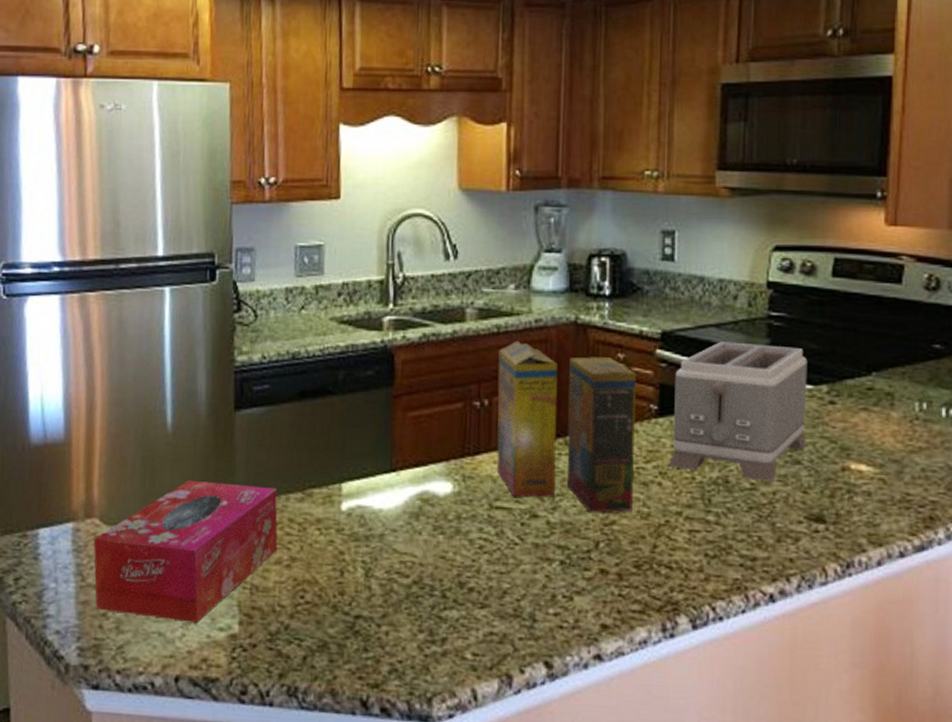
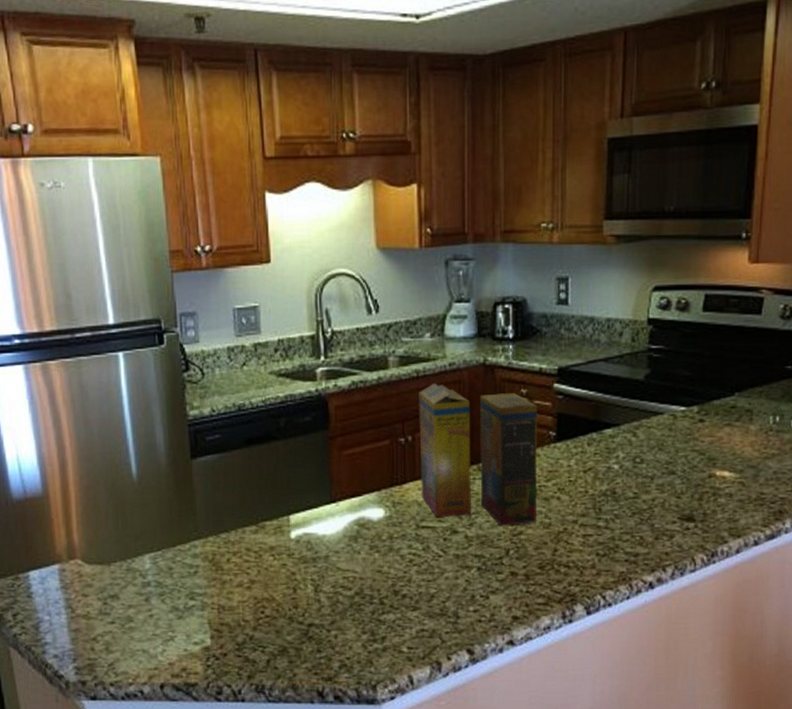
tissue box: present [93,479,278,623] -> none [78,521,239,640]
toaster: present [667,341,808,483] -> none [565,373,682,491]

